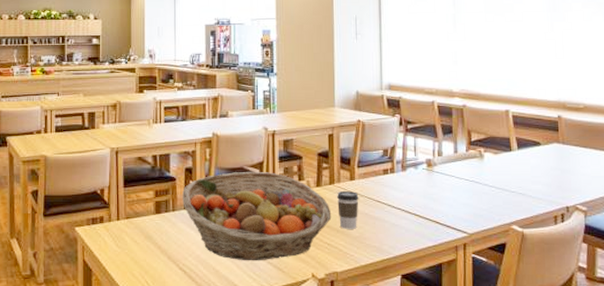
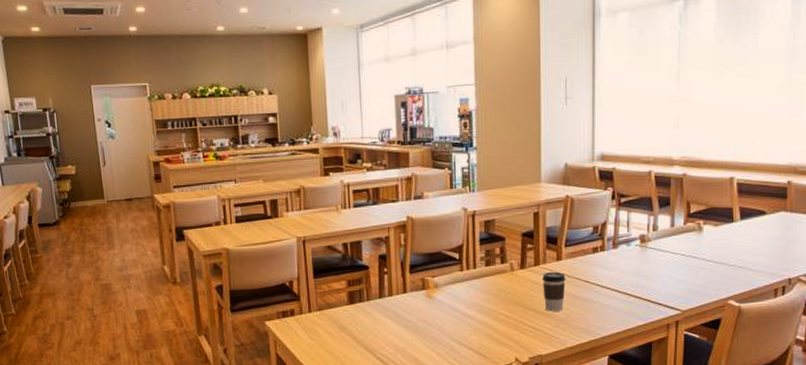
fruit basket: present [182,171,332,261] -> none [377,255,536,348]

